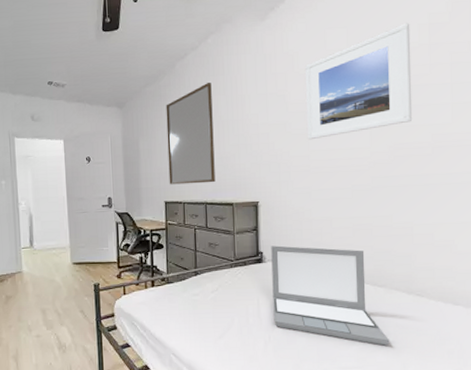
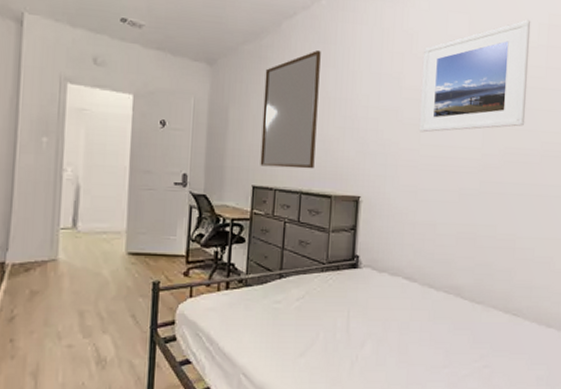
laptop: present [271,245,390,346] -> none [363,249,483,370]

